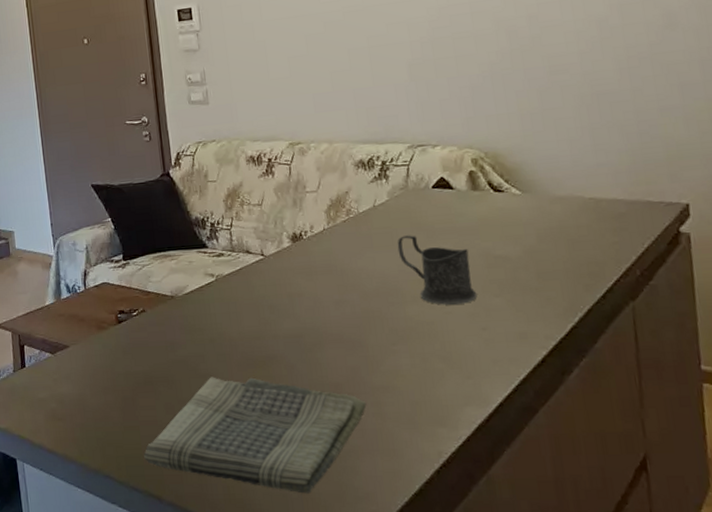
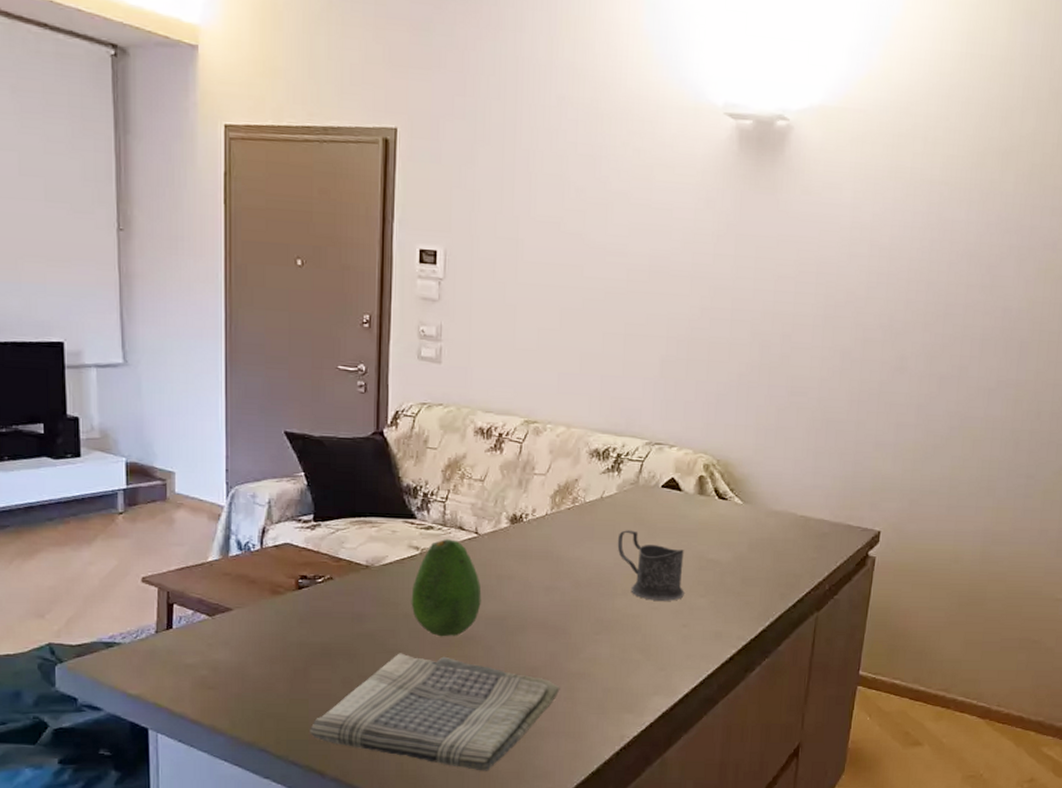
fruit: none [213,263,278,359] -> present [411,538,482,637]

